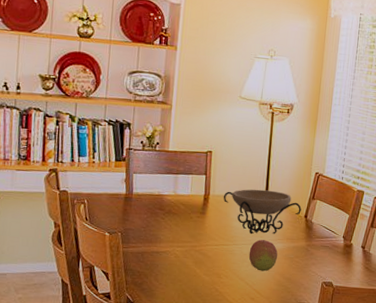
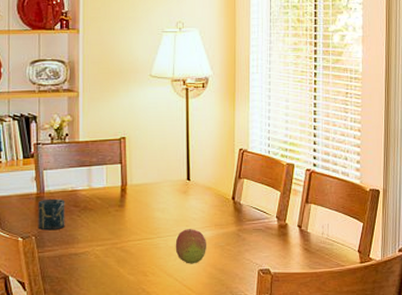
cup: none [124,200,152,229] -> present [38,198,65,231]
decorative bowl: present [223,189,301,235] -> none [141,173,228,224]

